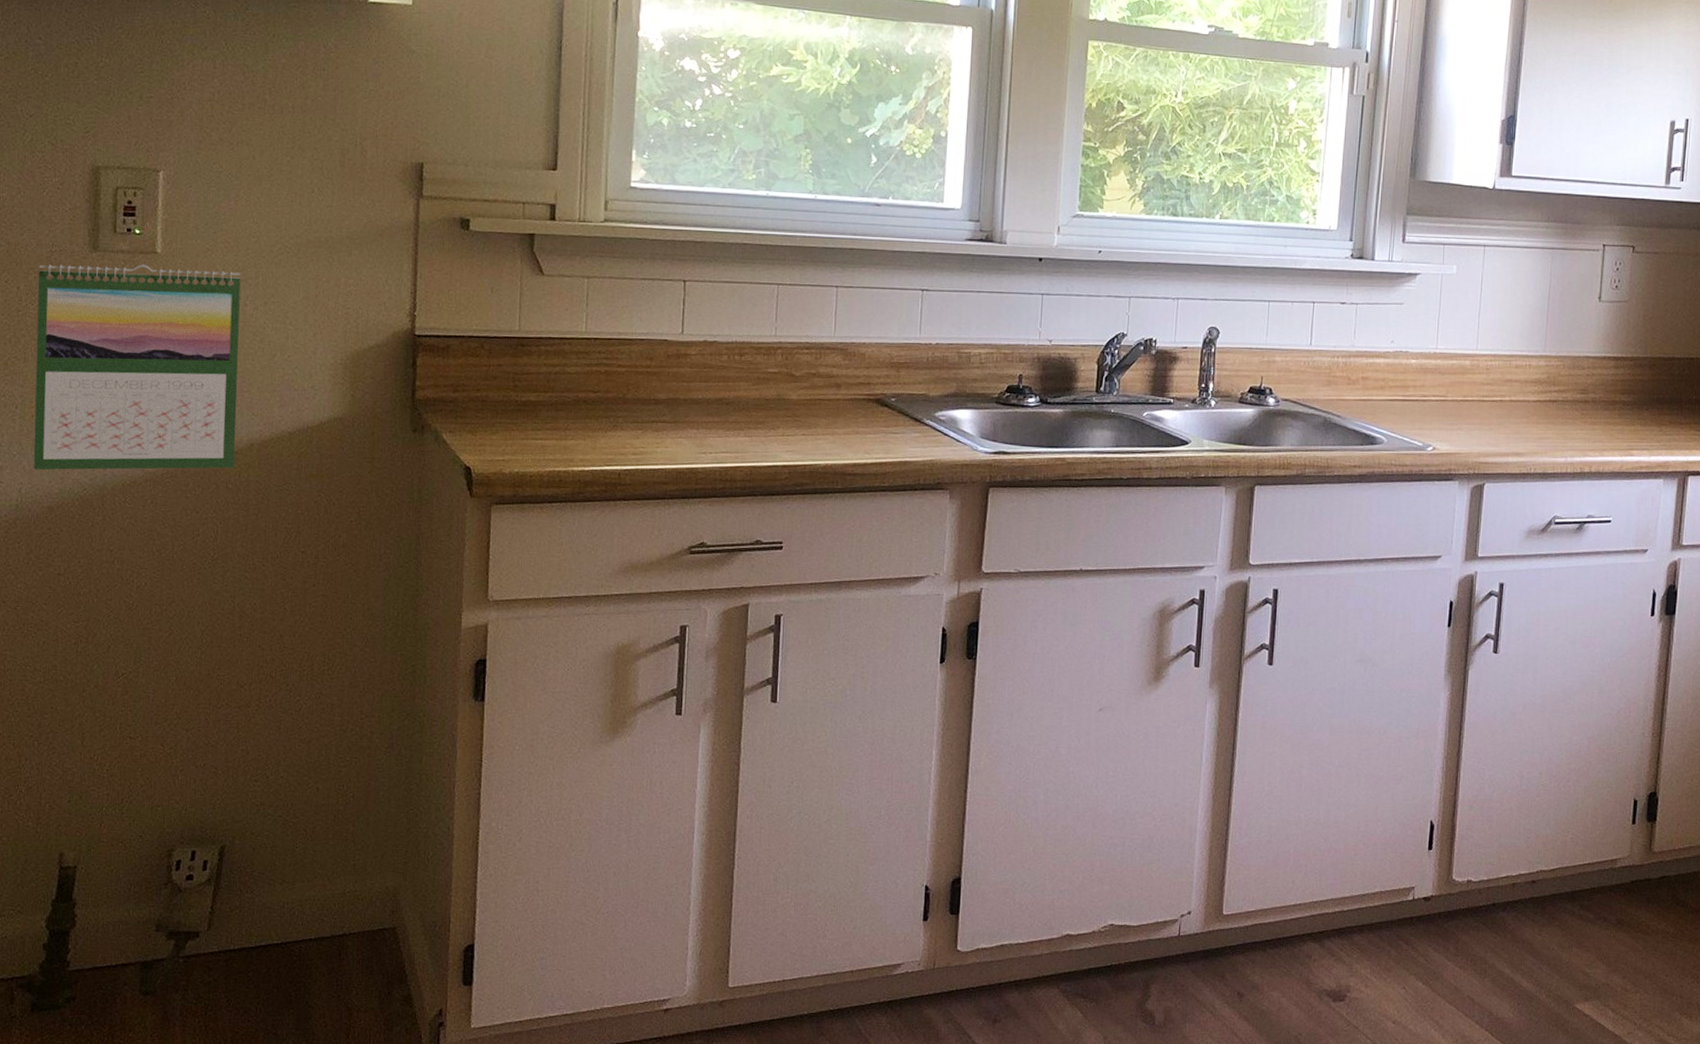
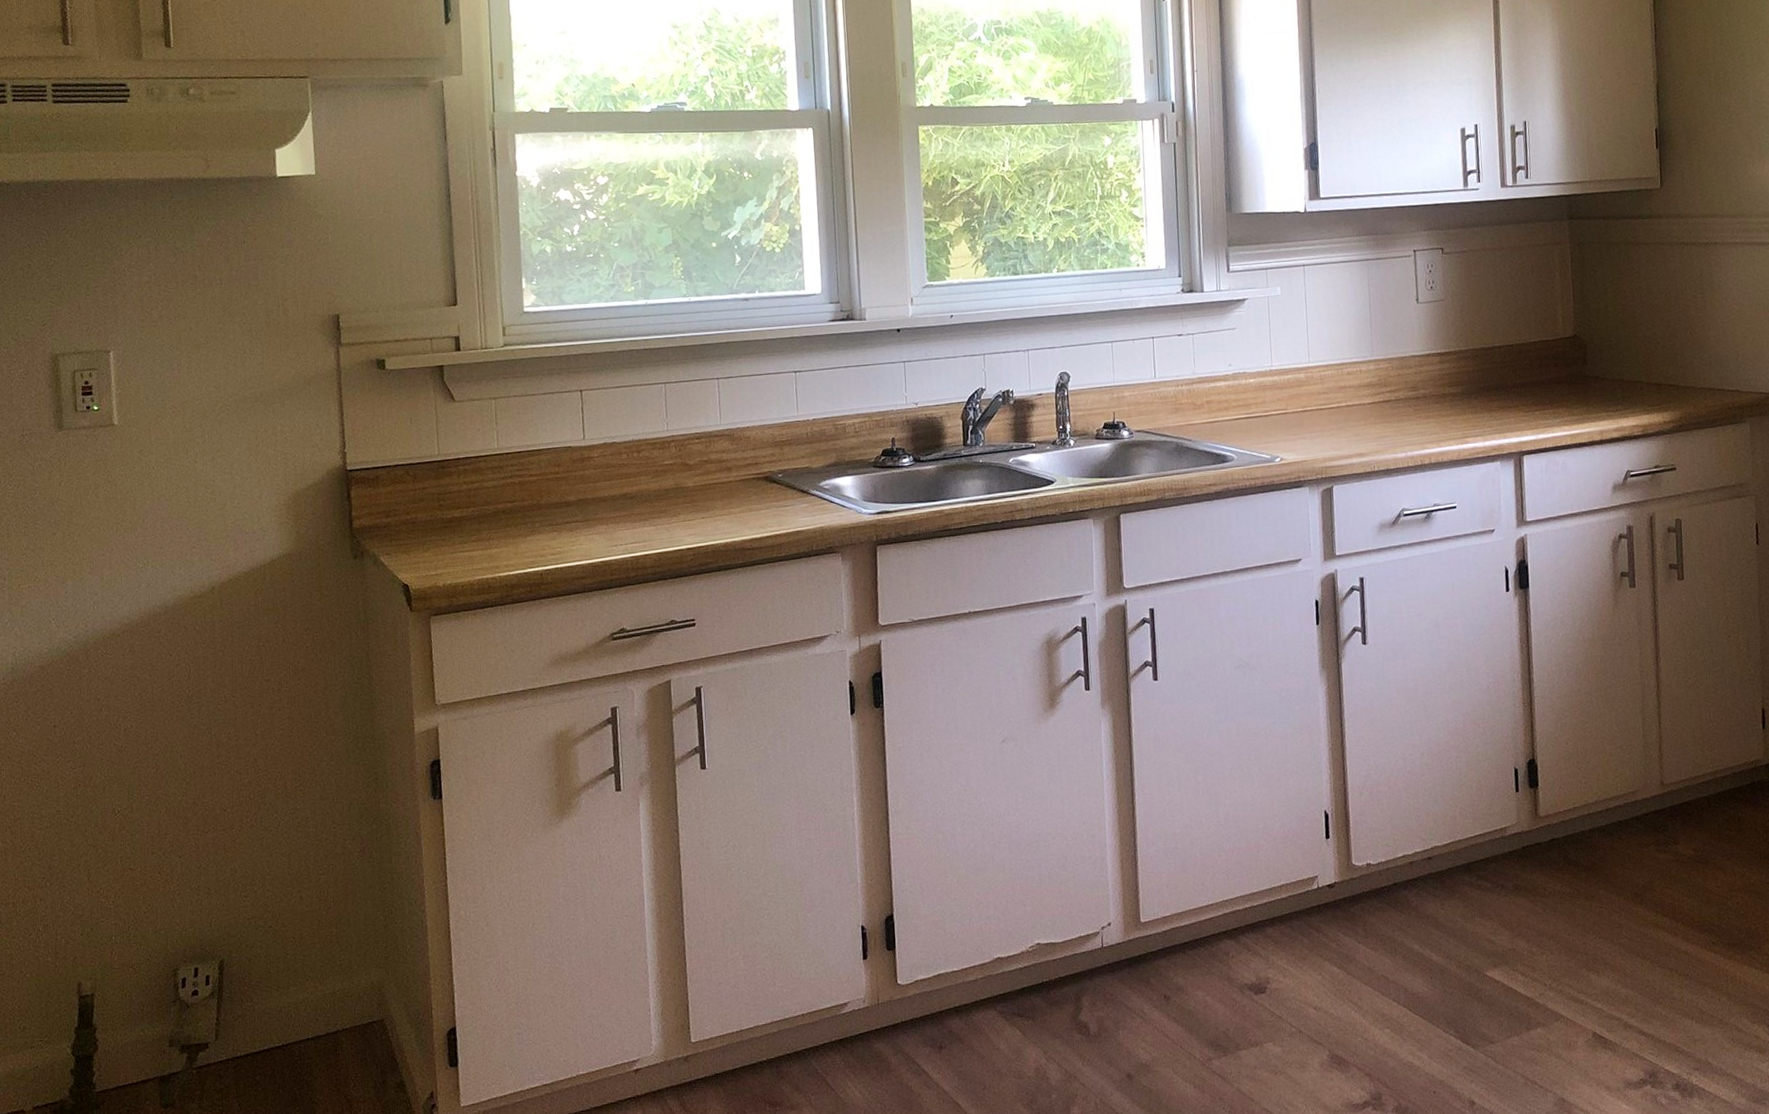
calendar: present [33,264,241,470] -> none [12,433,200,634]

